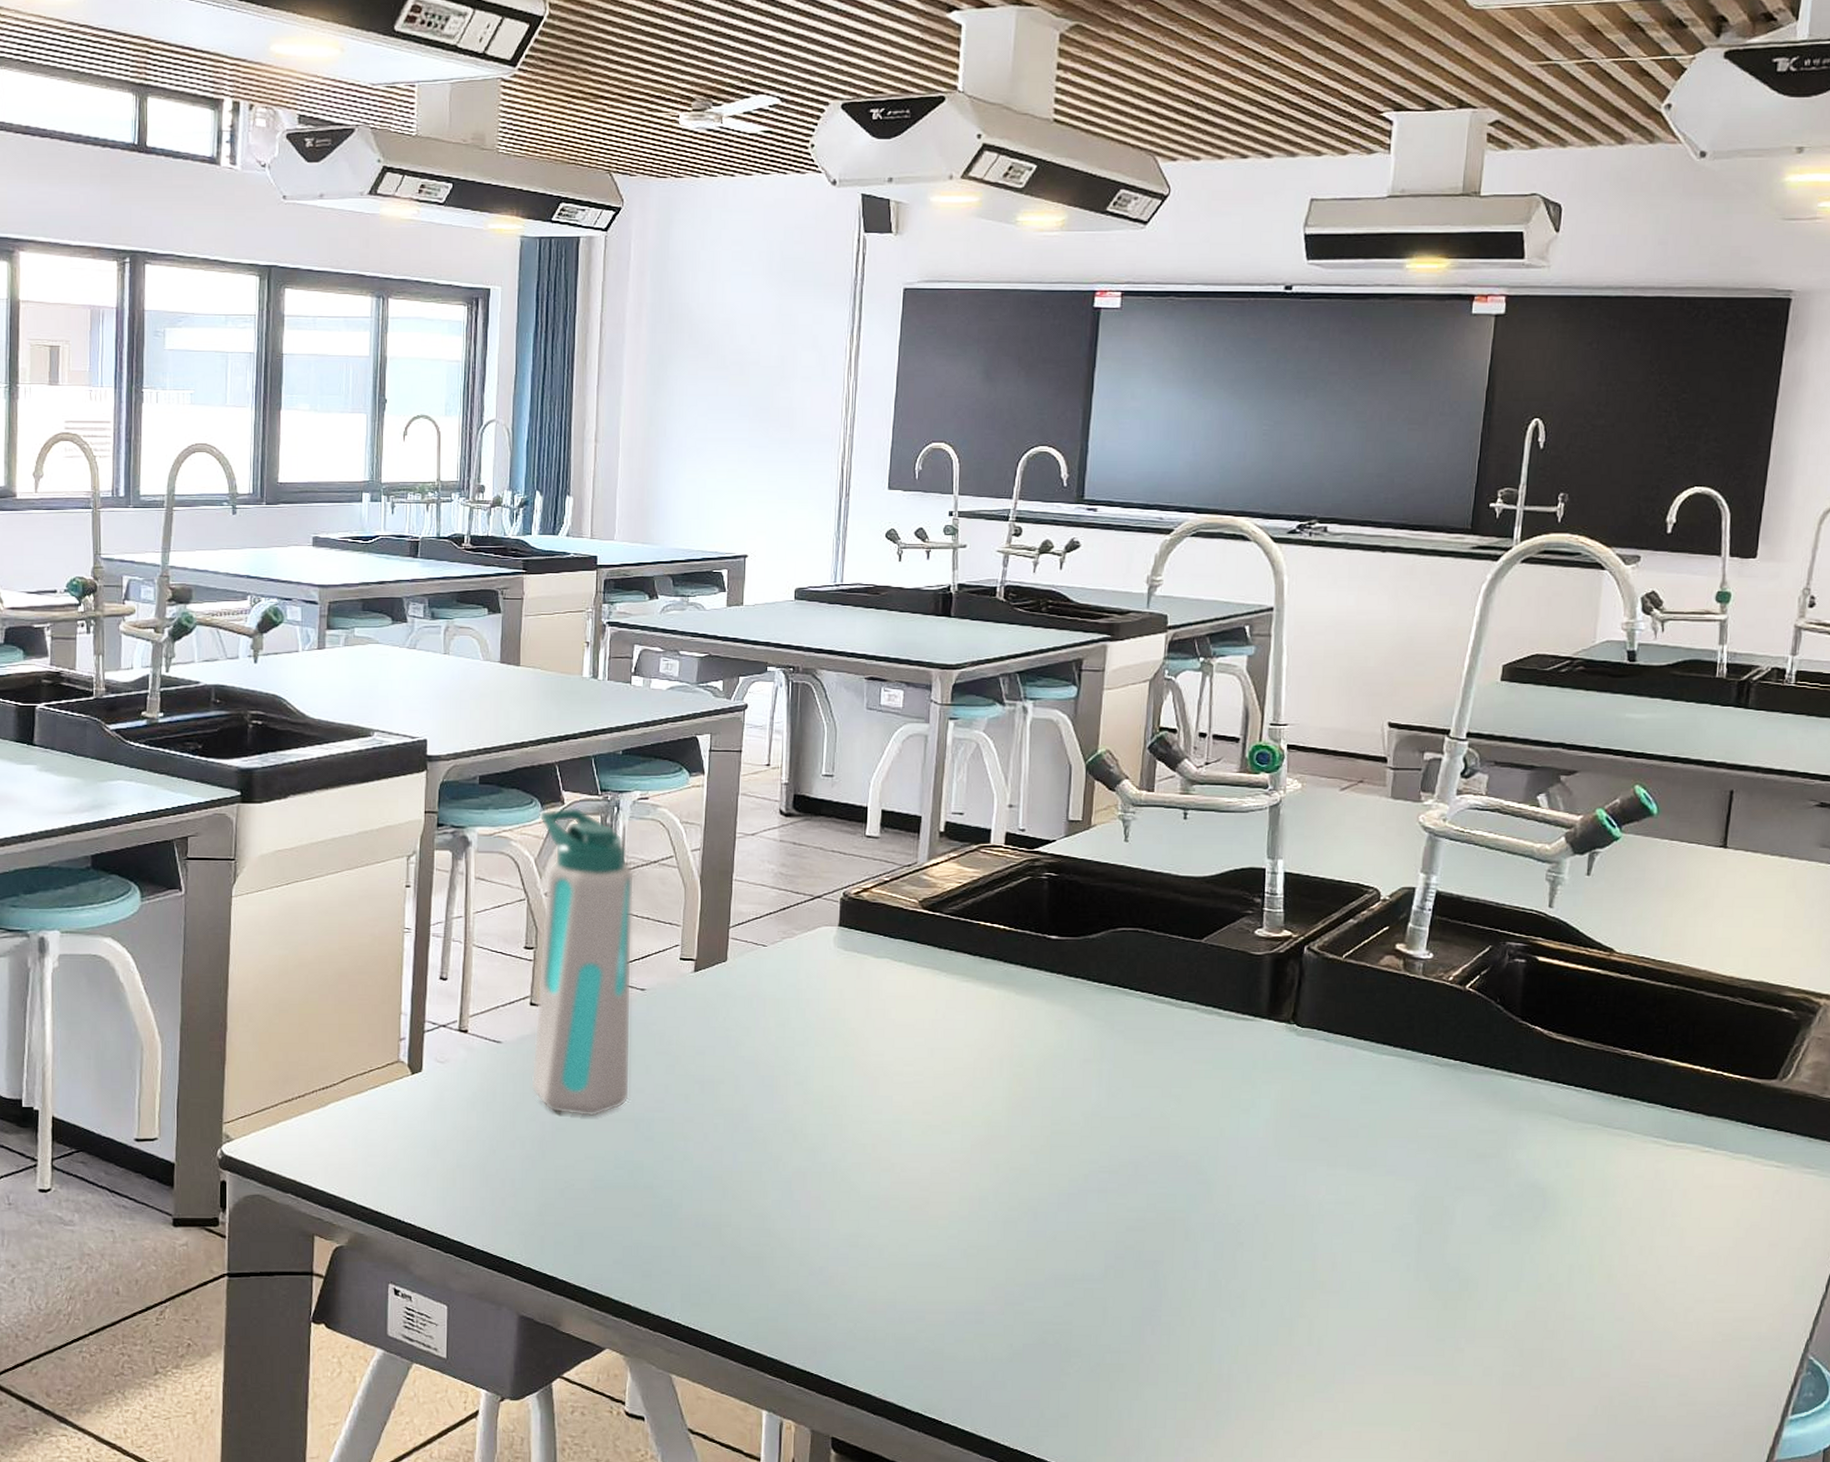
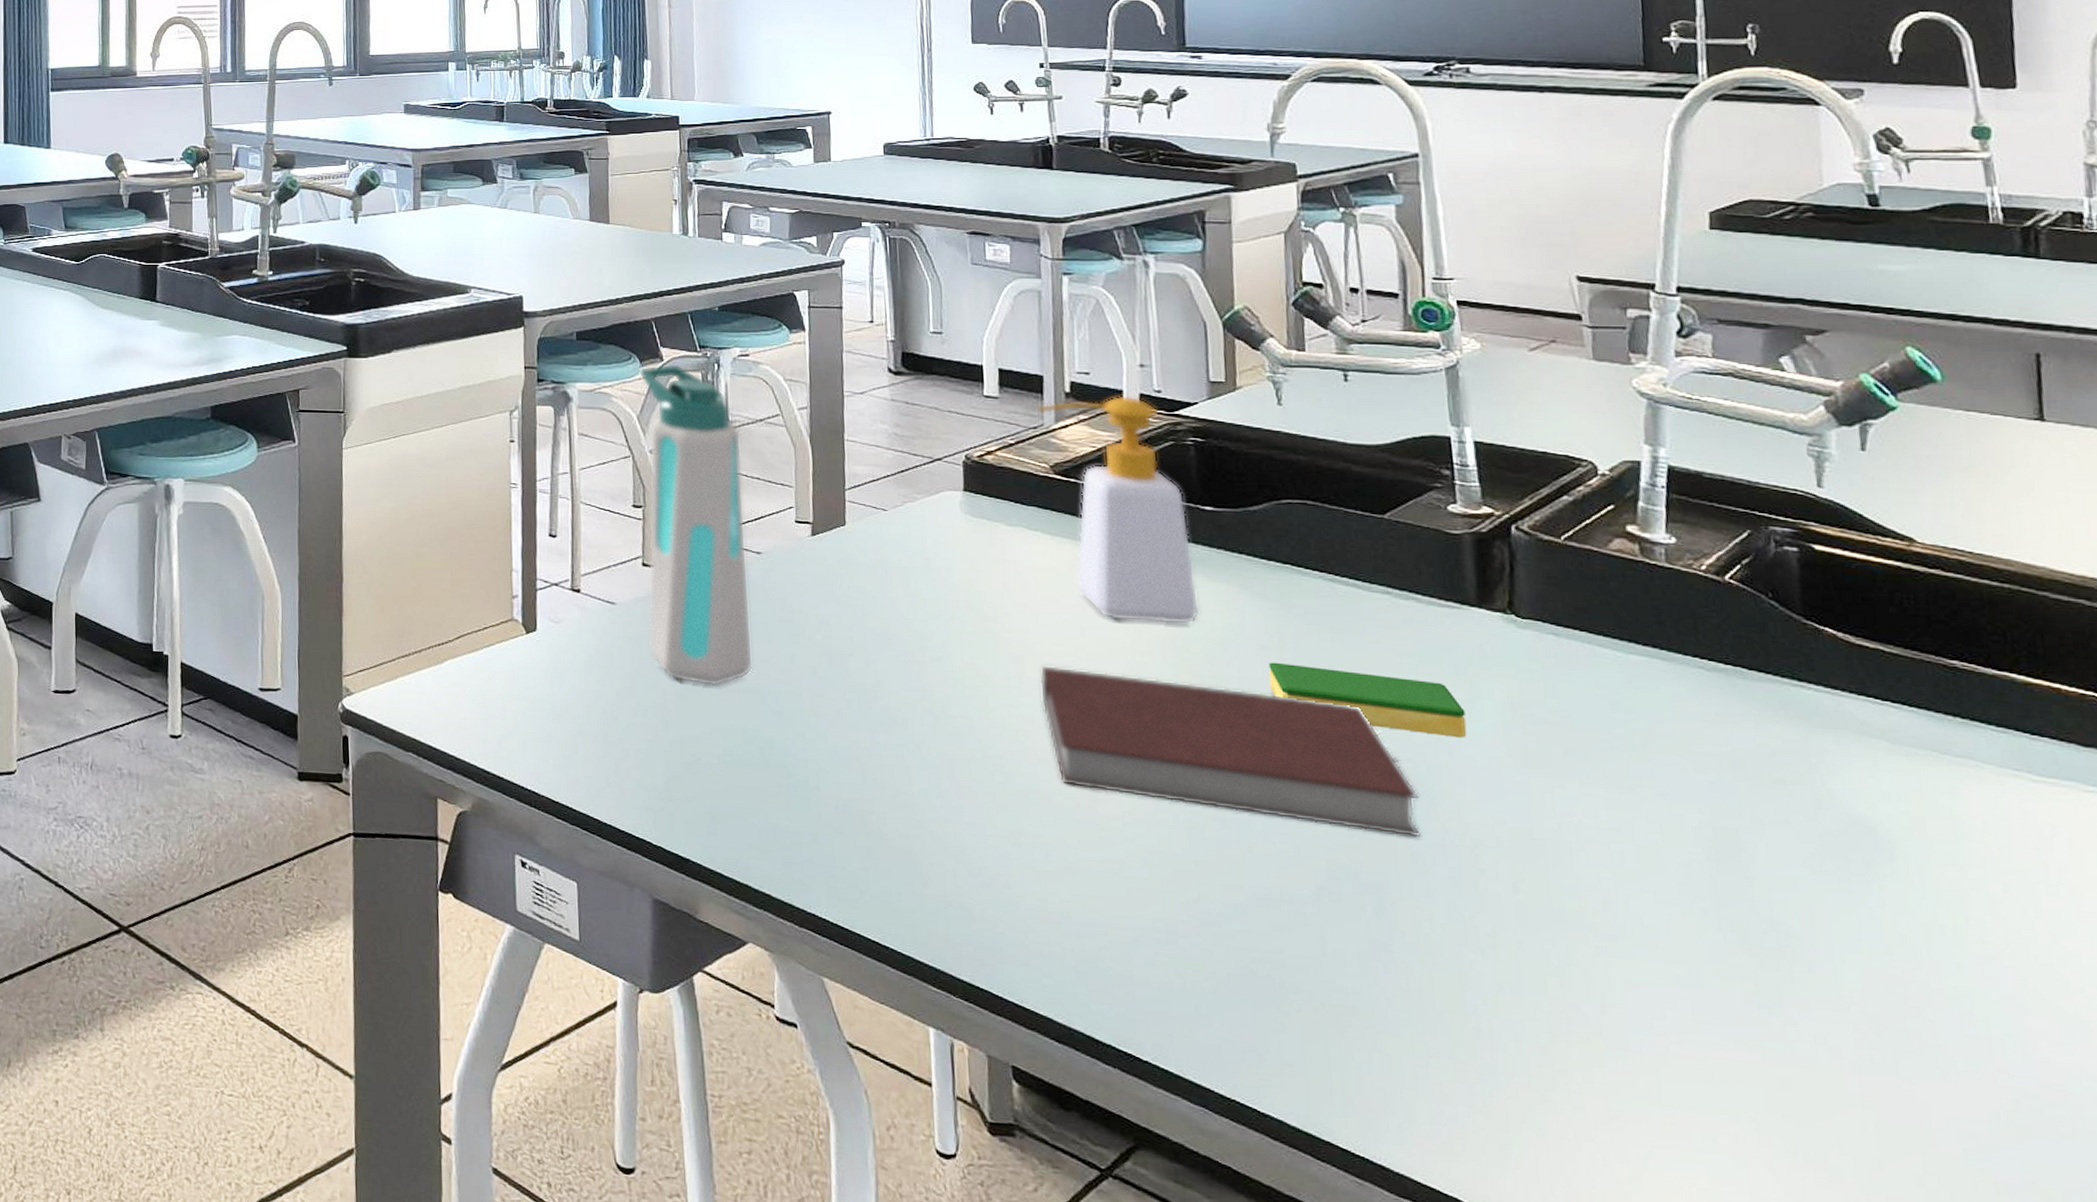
notebook: none [889,1084,1198,1219] -> present [1039,664,1421,837]
soap bottle: none [913,834,1036,1044] -> present [1037,396,1200,625]
dish sponge: none [1088,1073,1245,1132] -> present [1268,662,1467,738]

